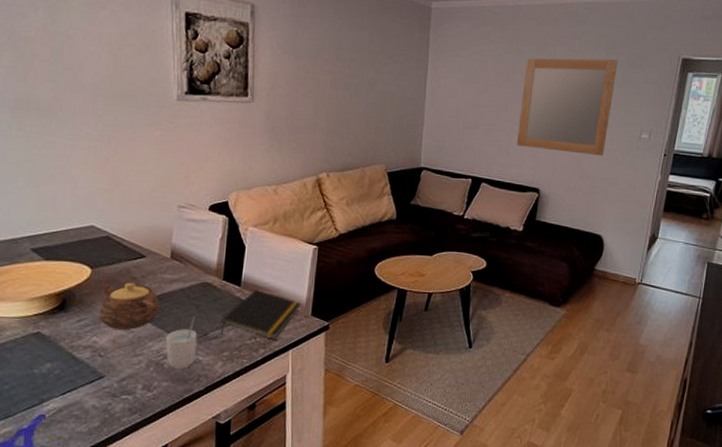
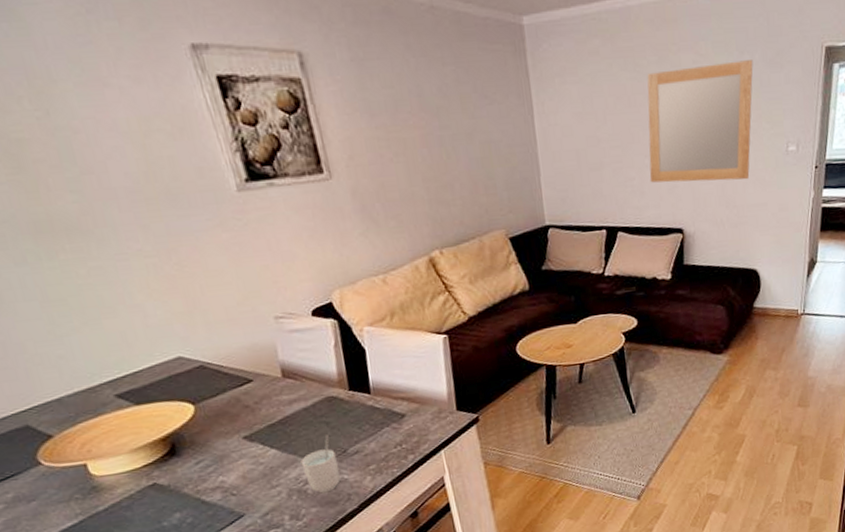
teapot: present [99,282,161,331] -> none [210,411,287,465]
notepad: present [220,290,301,339] -> none [357,394,443,448]

